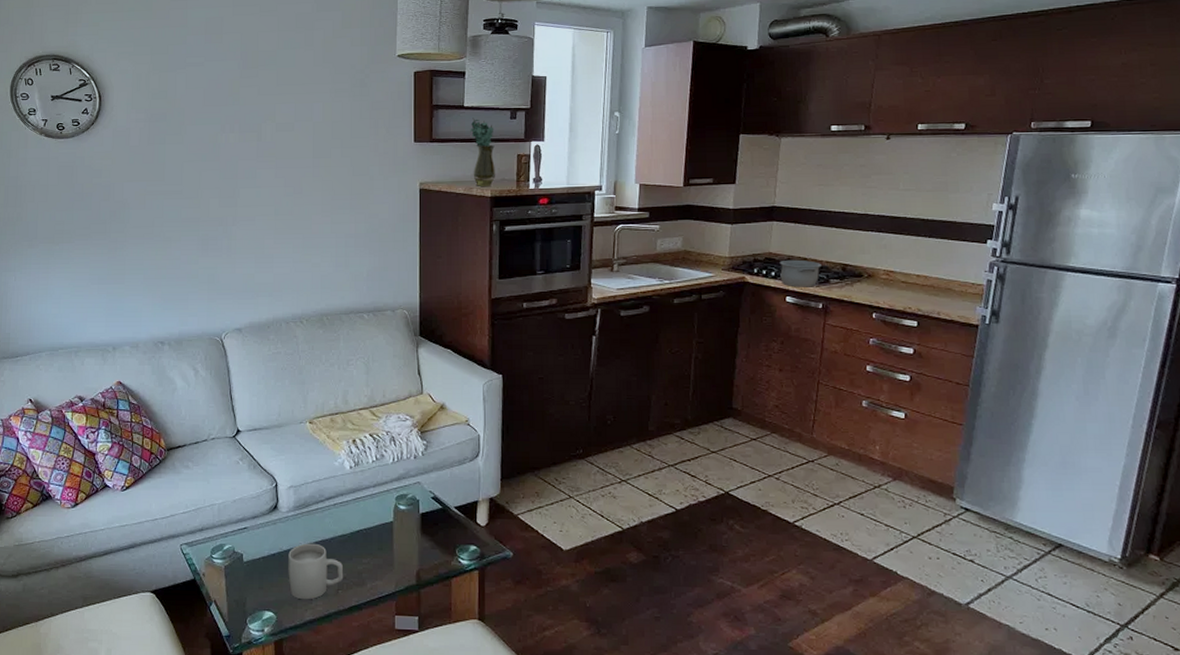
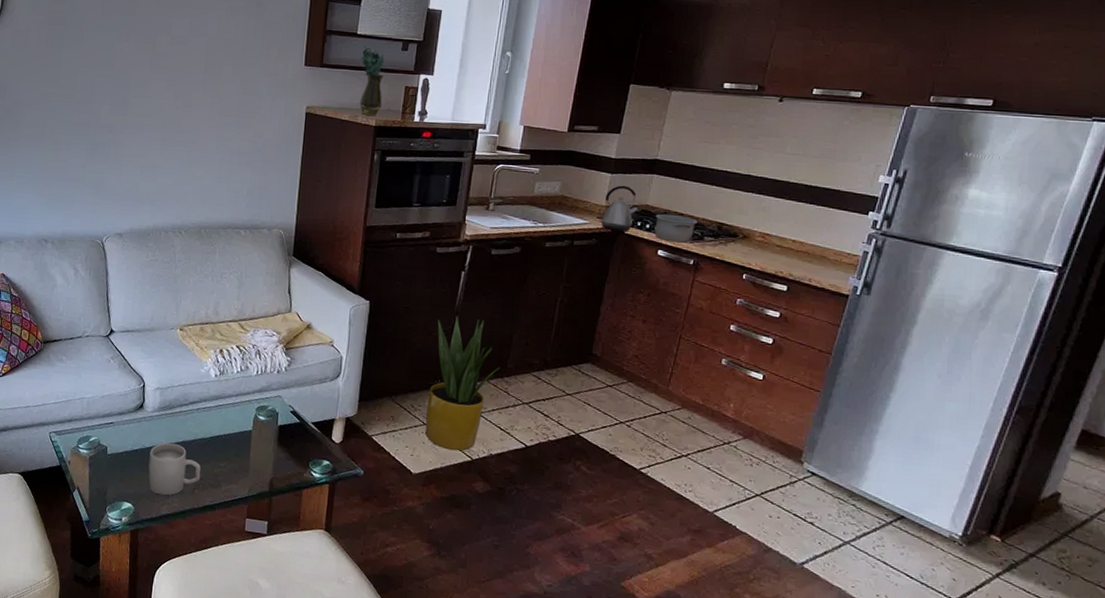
planter: none [571,381,642,522] -> present [425,315,501,451]
kettle: none [724,235,763,282] -> present [599,185,640,232]

